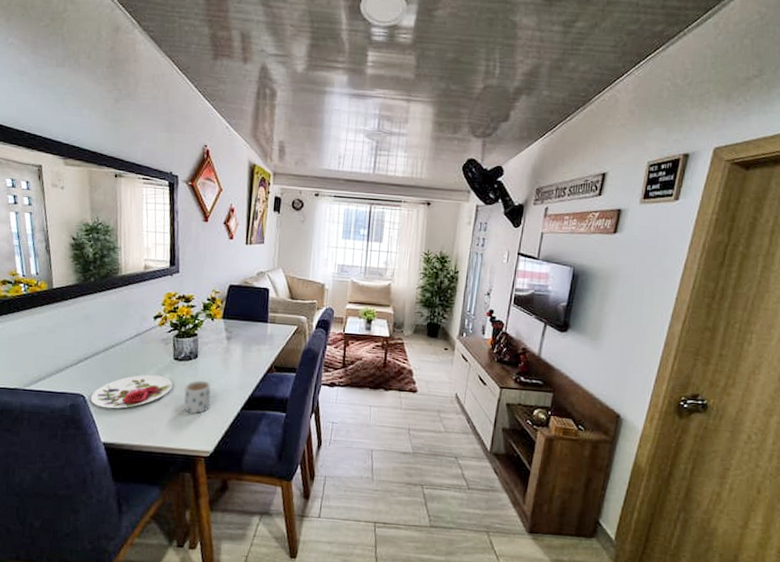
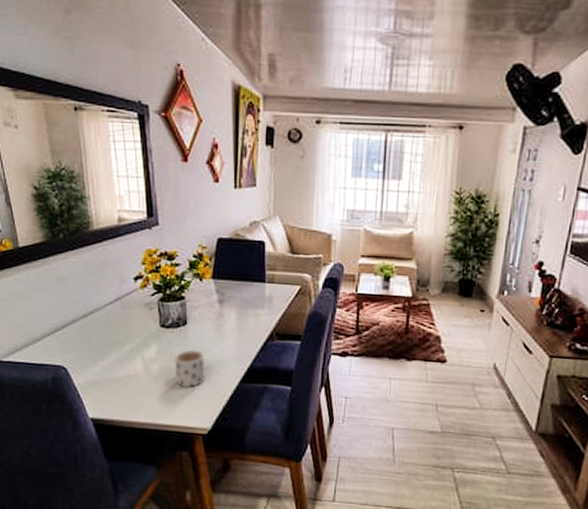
plate: present [90,374,173,409] -> none [72,343,161,382]

